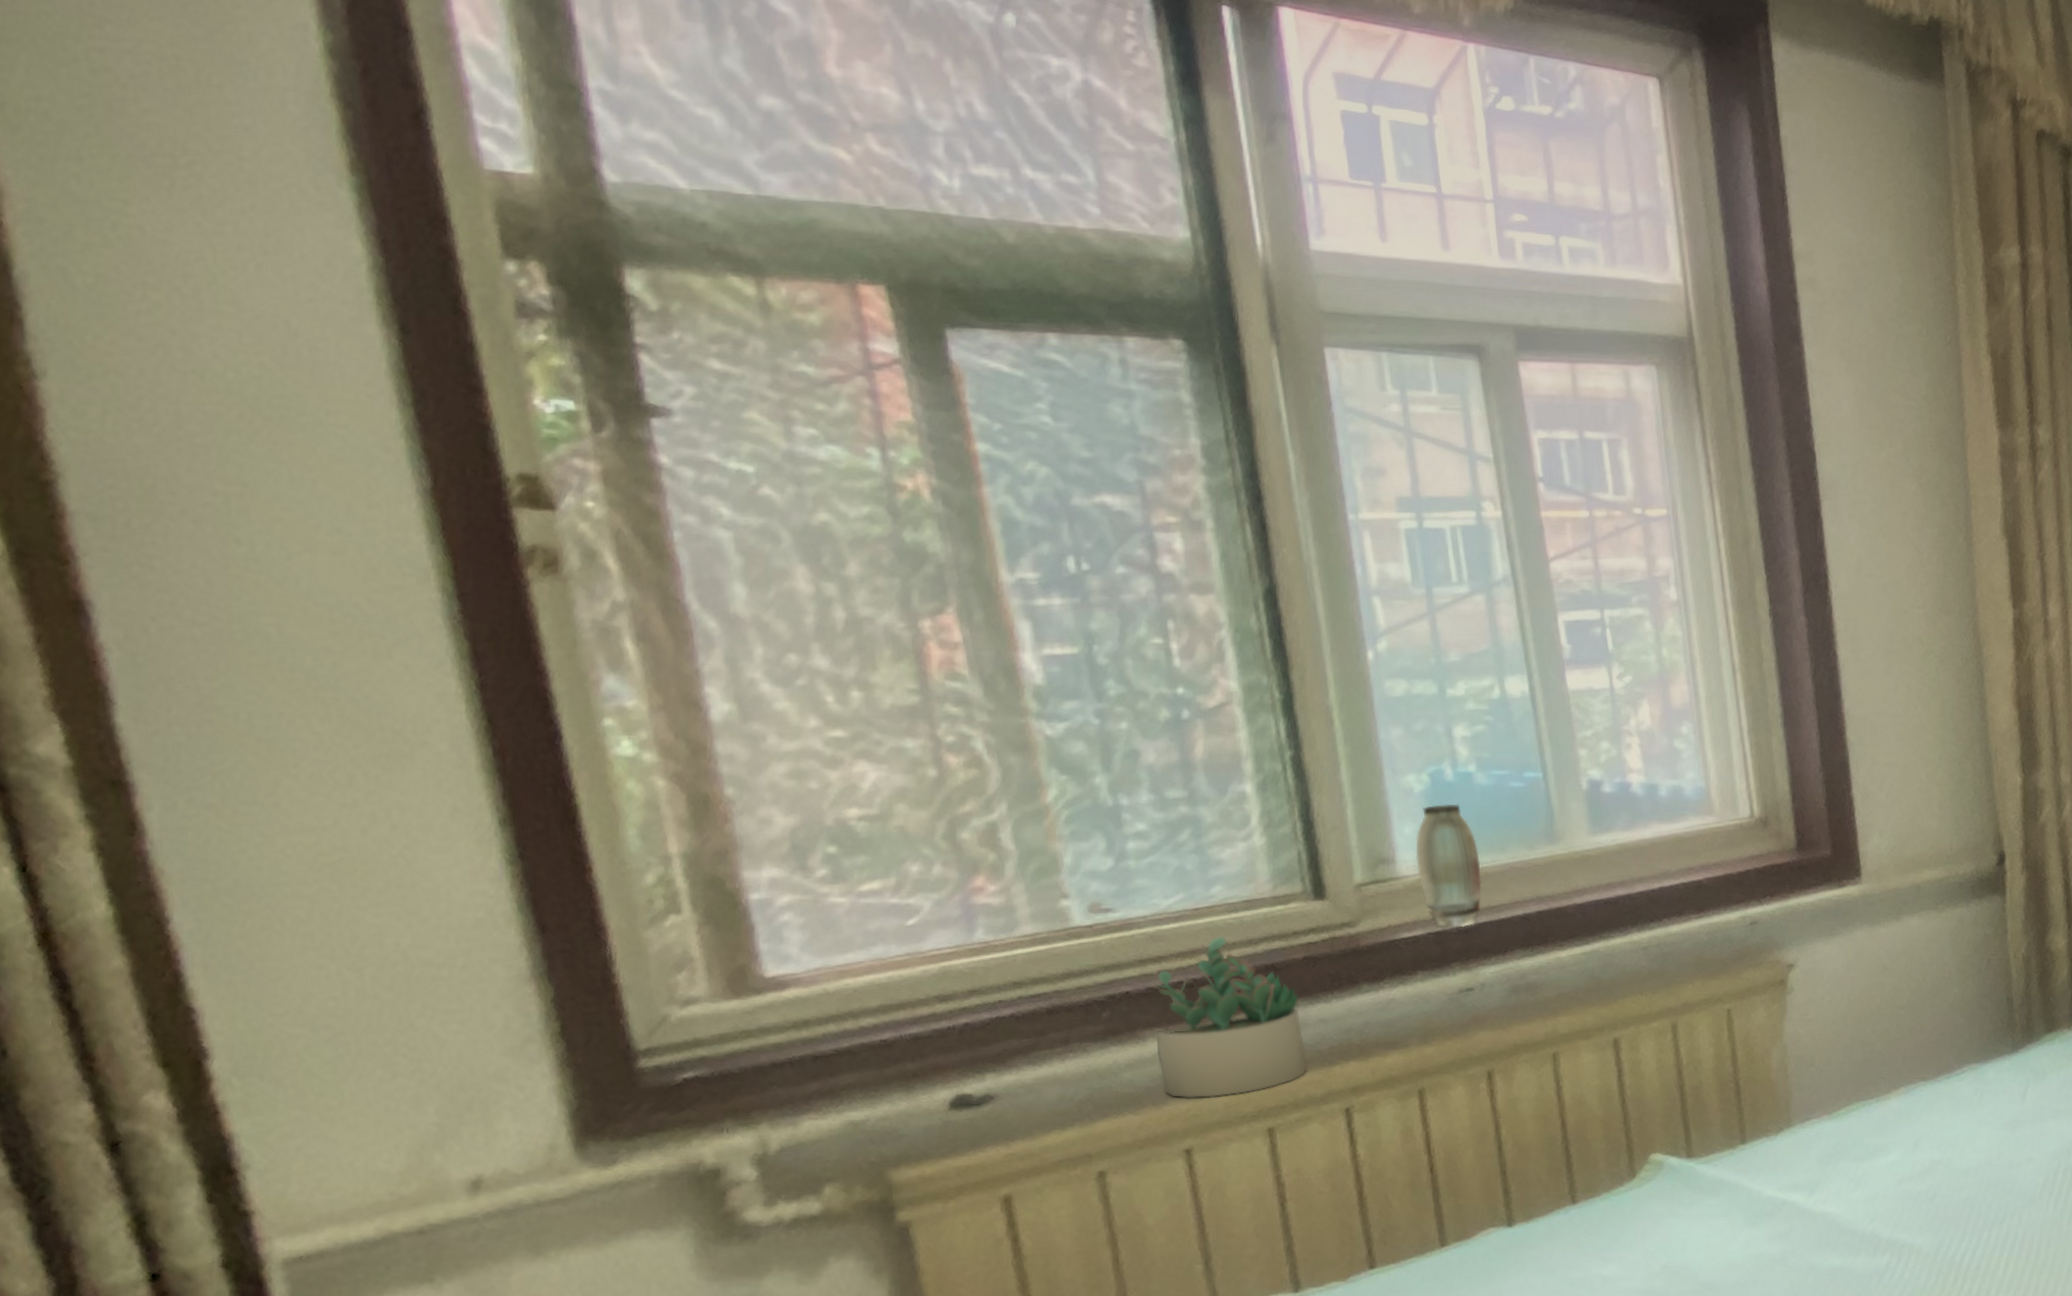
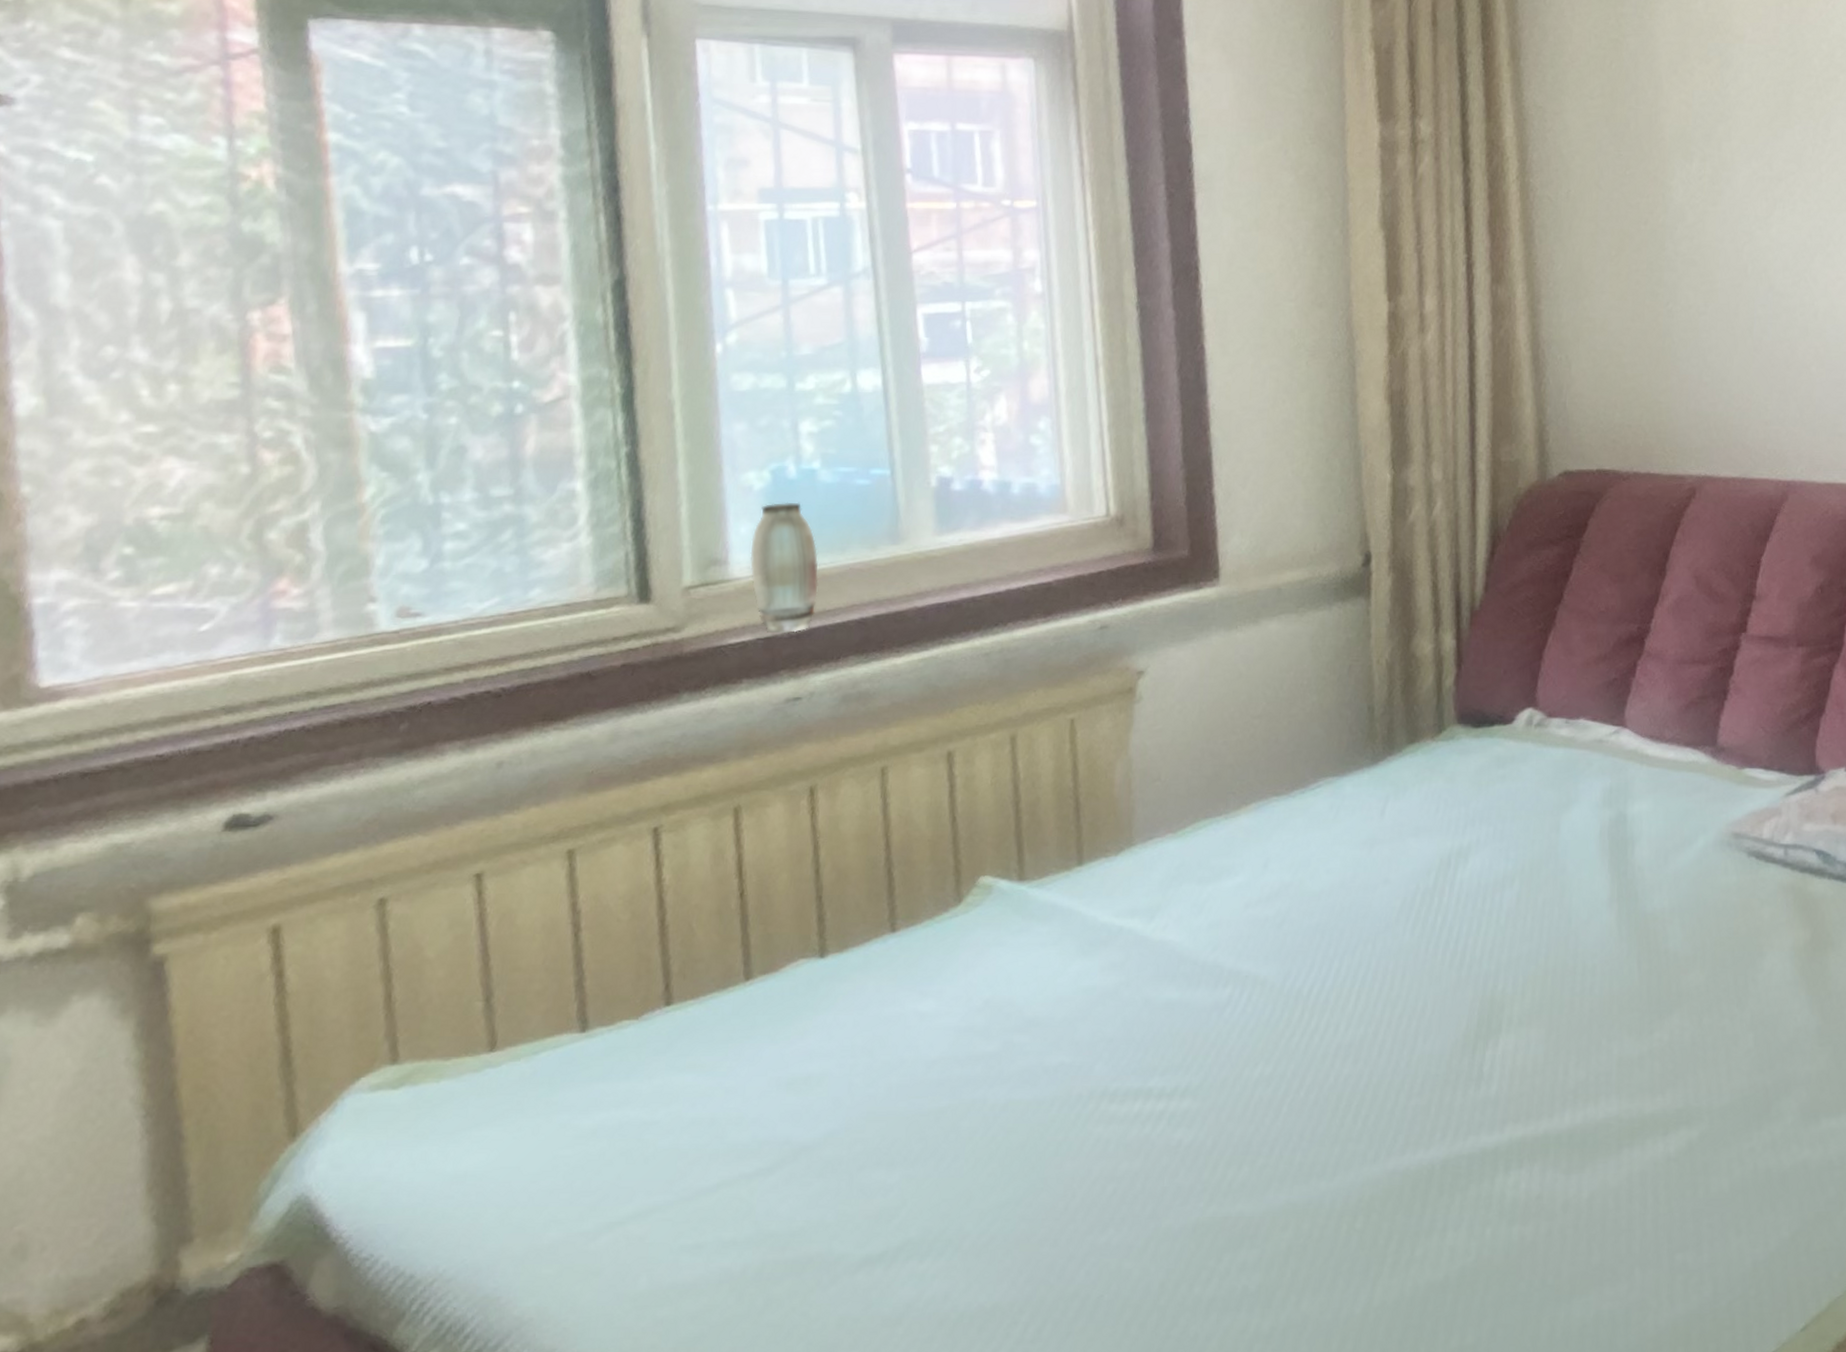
succulent plant: present [1154,936,1307,1099] -> none [454,642,616,818]

